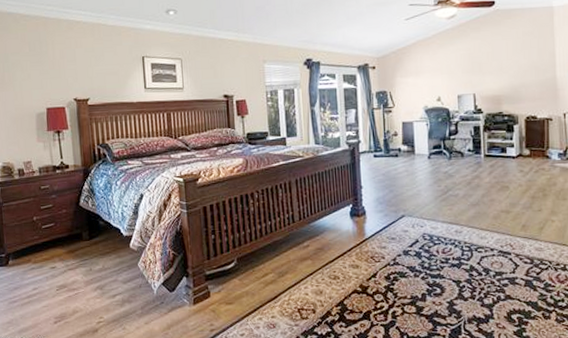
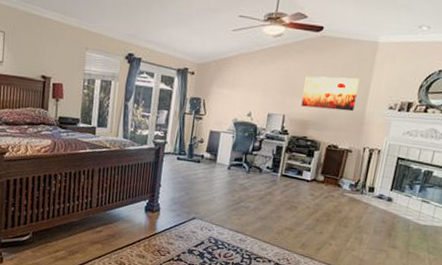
wall art: none [488,44,544,82] -> present [301,76,360,112]

